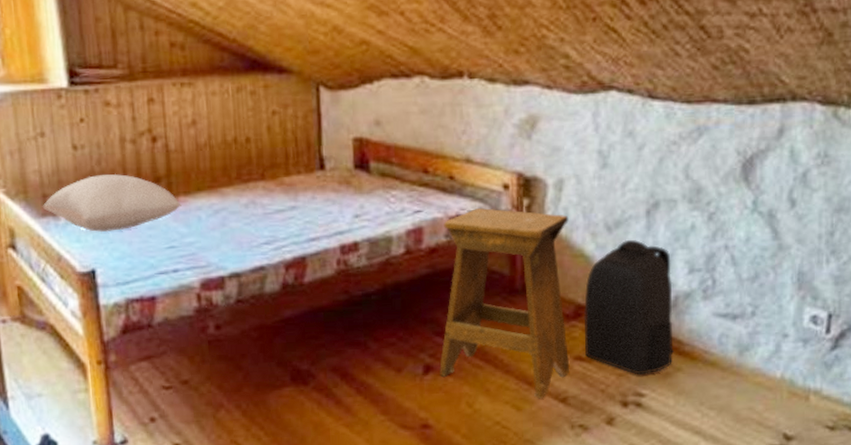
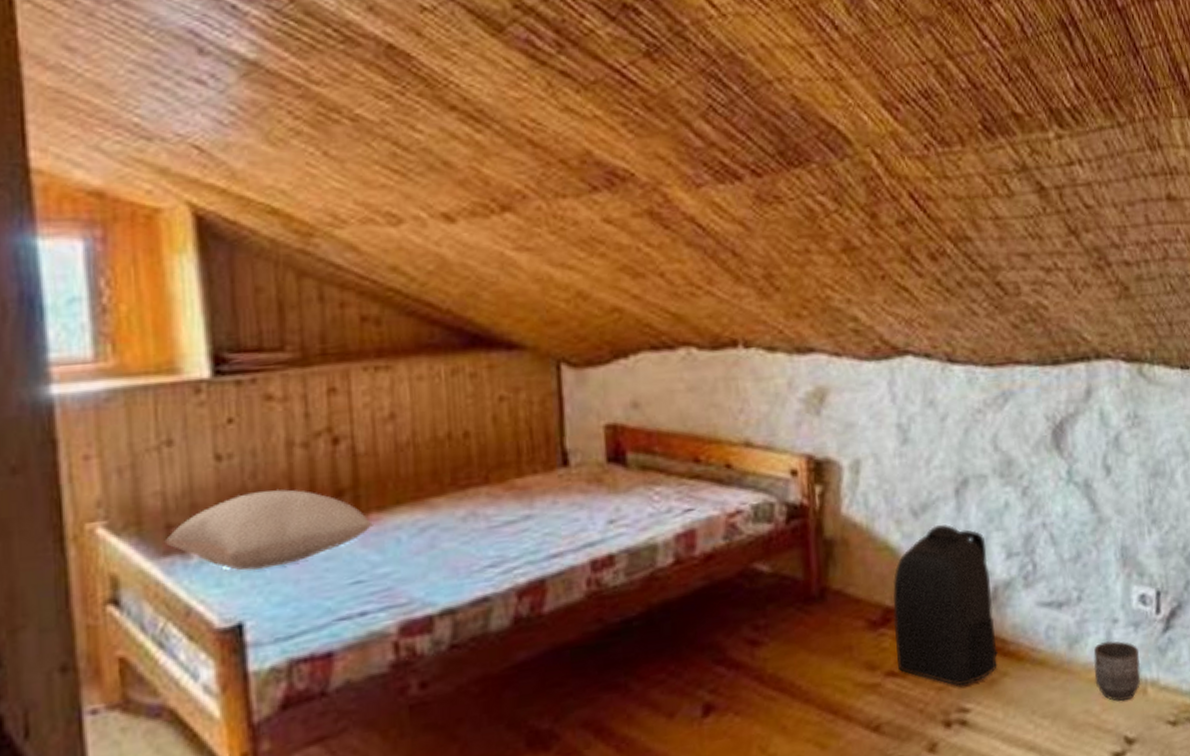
stool: present [439,208,570,399] -> none [721,500,881,731]
planter: none [761,351,806,404] -> present [1093,640,1141,702]

